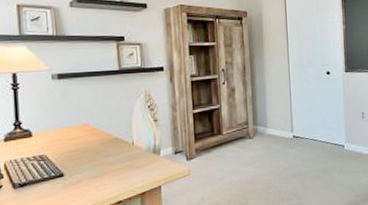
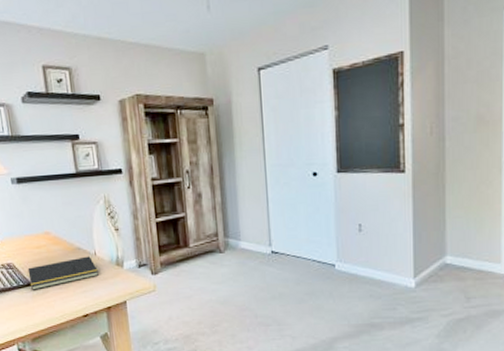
notepad: none [60,145,135,181] -> present [27,256,99,290]

